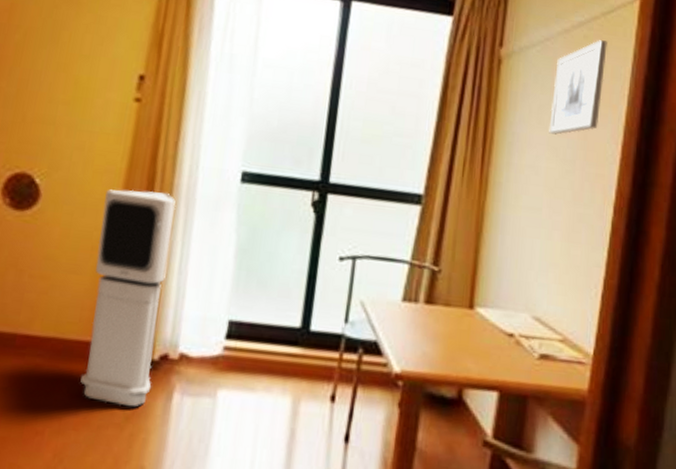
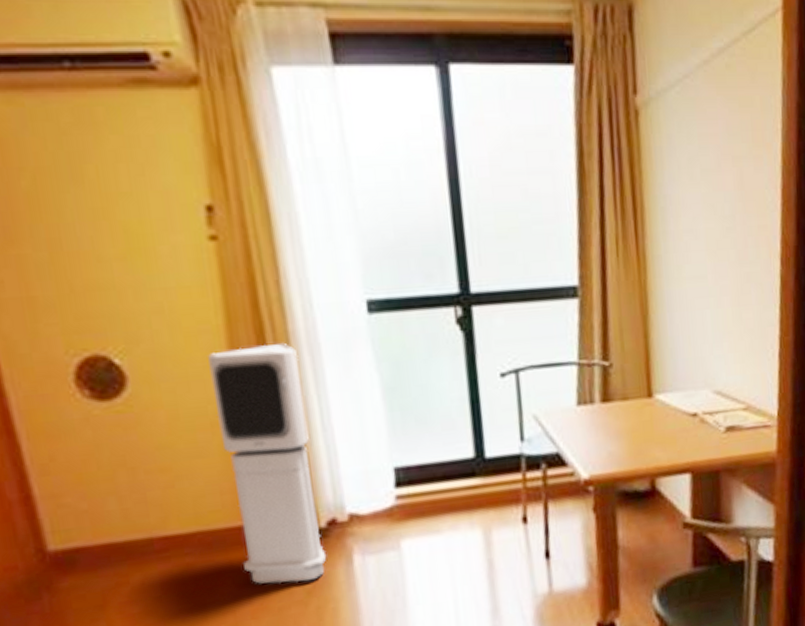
wall art: present [549,40,607,135] -> none [700,67,754,190]

